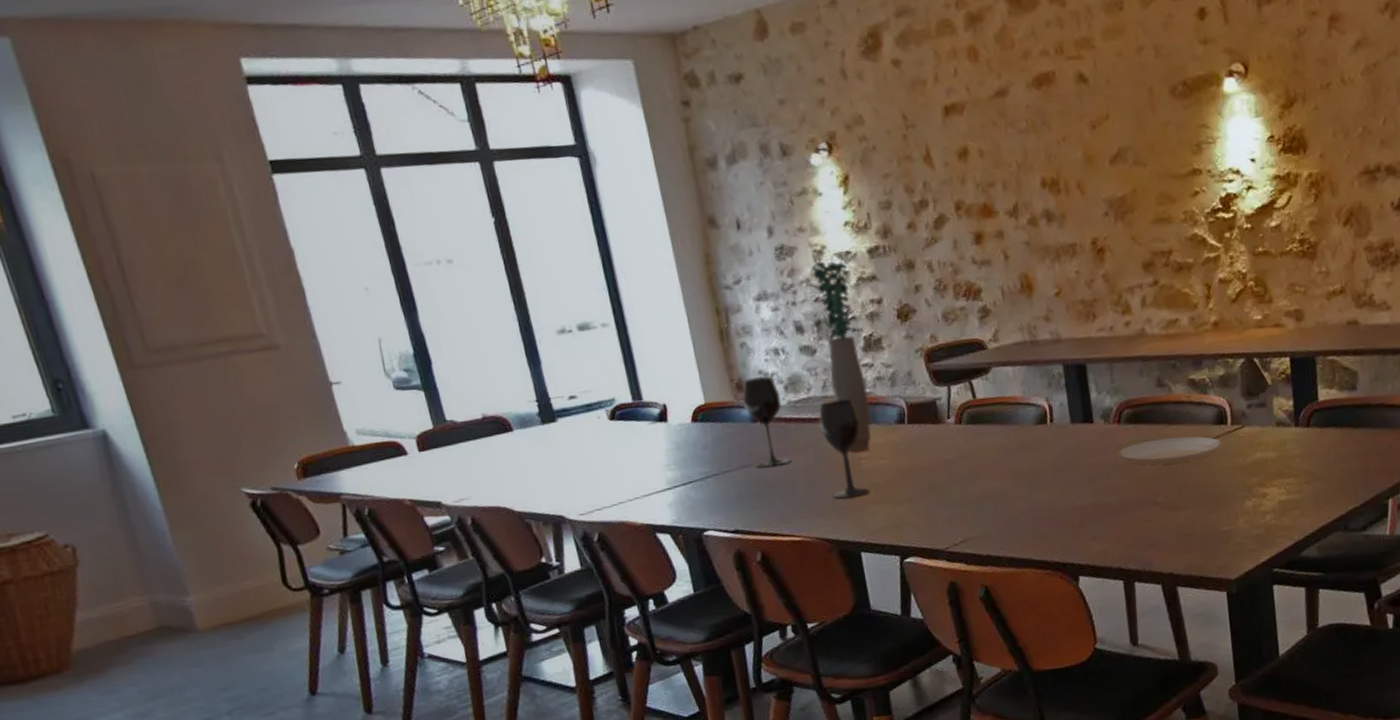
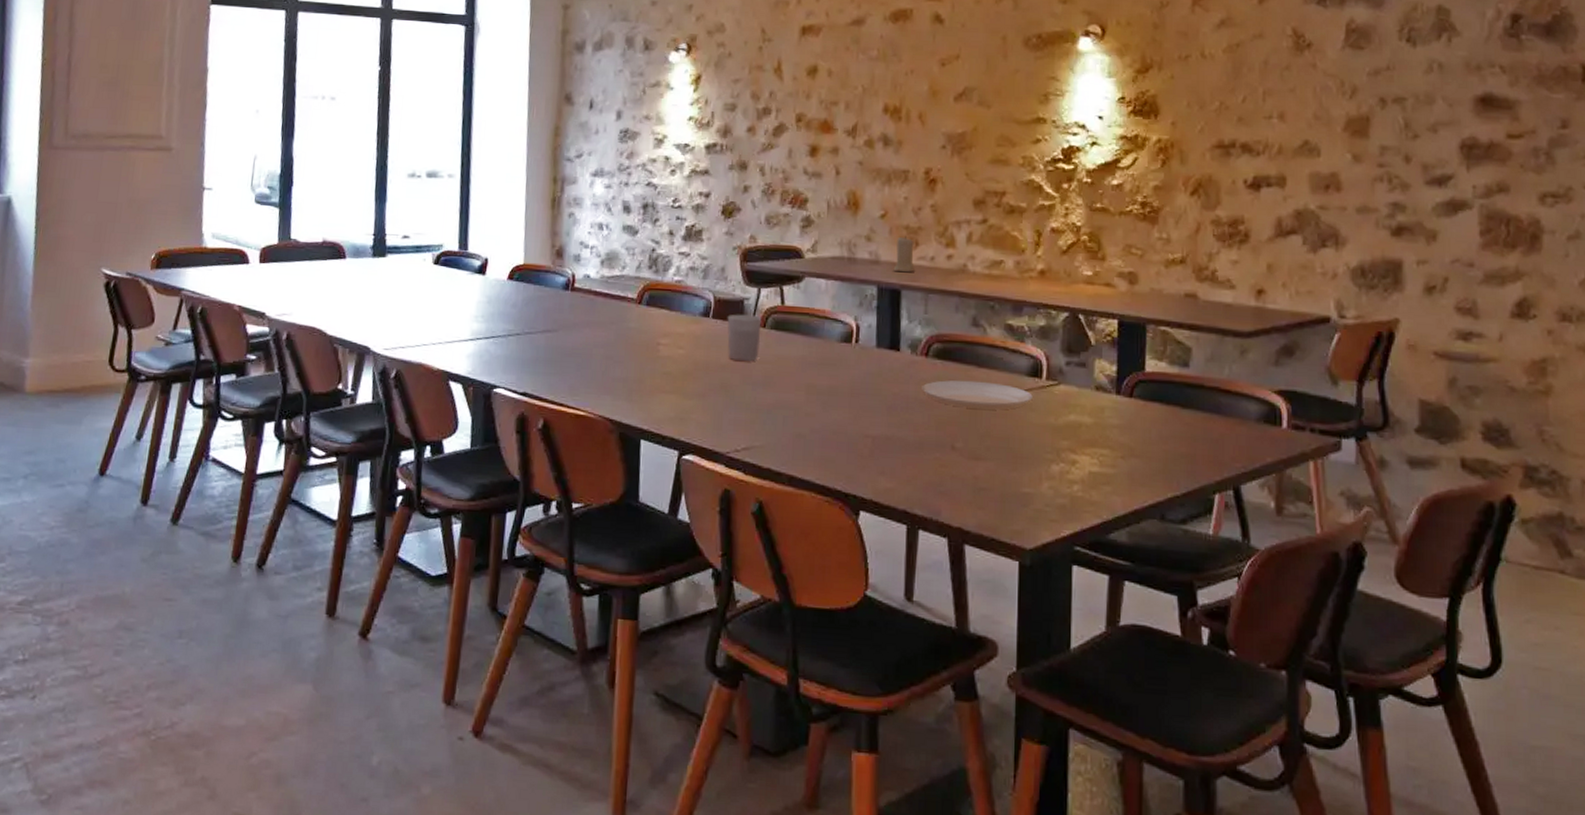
wineglass: present [743,376,792,469] -> none [558,247,596,337]
vase: present [811,254,872,453] -> none [645,142,683,338]
wine glass: present [818,399,870,500] -> none [626,282,666,383]
candle holder: none [922,413,960,461] -> present [727,314,762,361]
candle: none [1074,309,1096,348] -> present [893,235,915,273]

